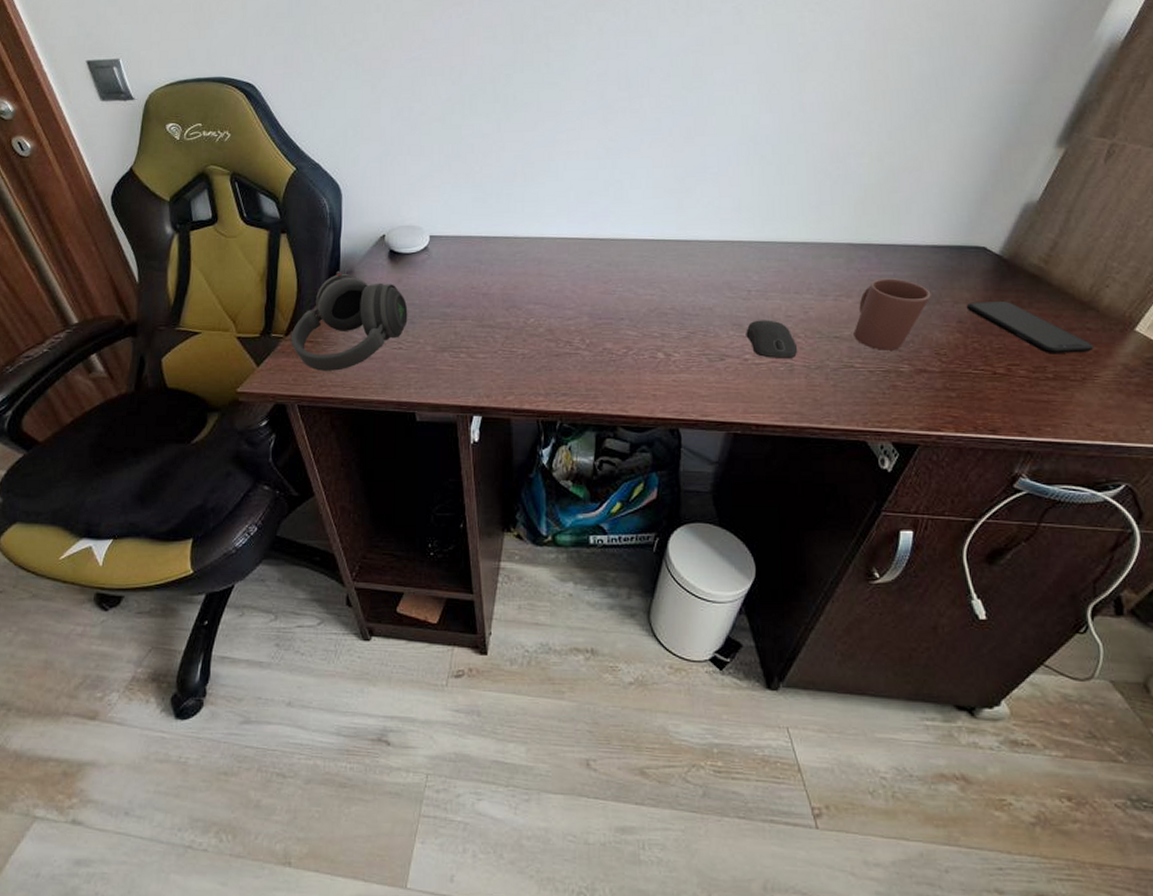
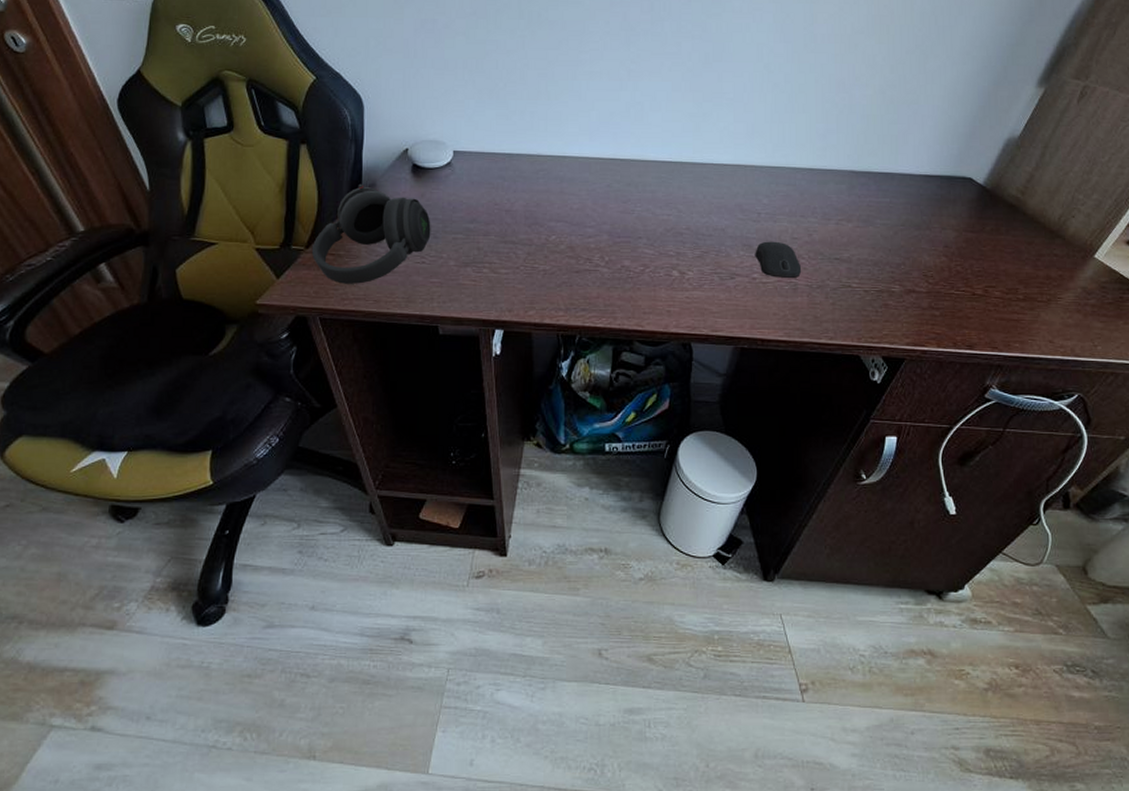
mug: present [853,278,931,350] -> none [852,205,922,272]
smartphone: present [966,300,1094,353] -> none [952,227,1059,277]

